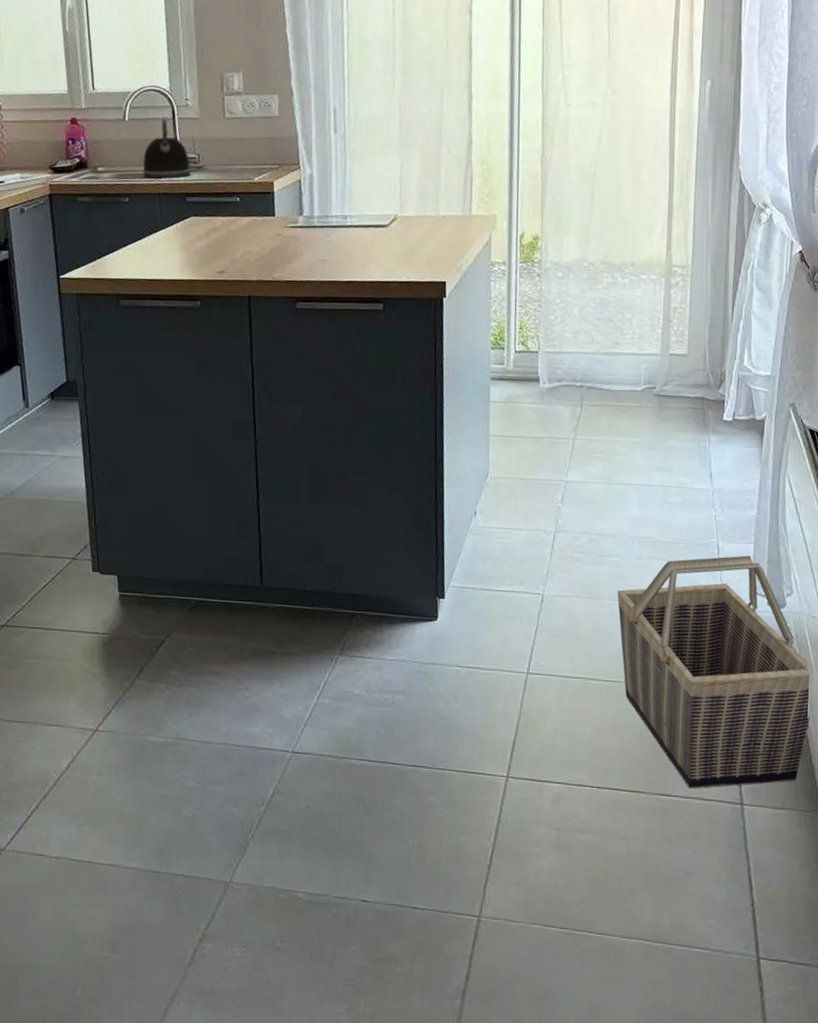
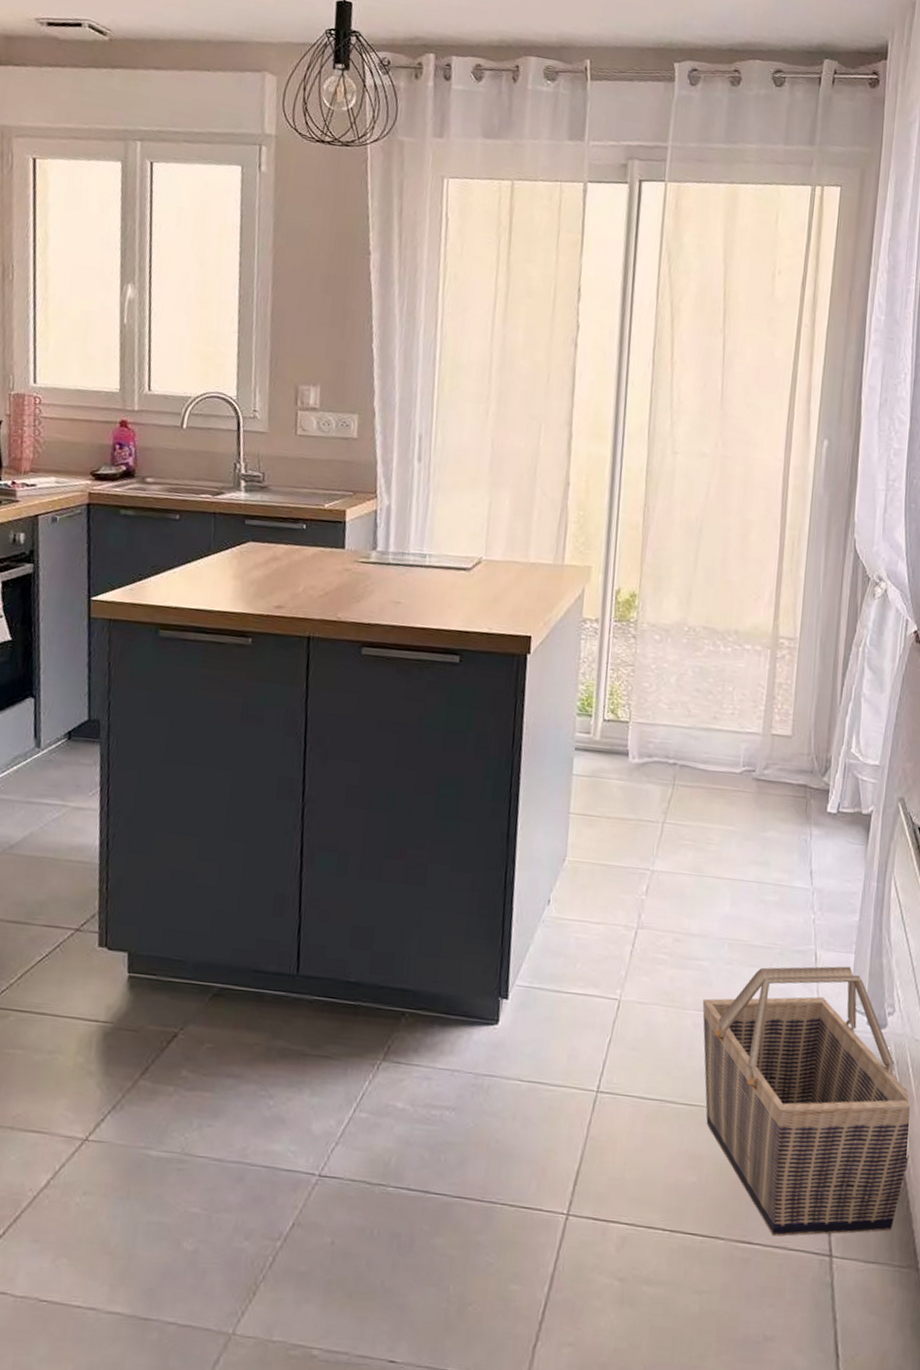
kettle: present [142,116,190,180] -> none [197,427,253,498]

